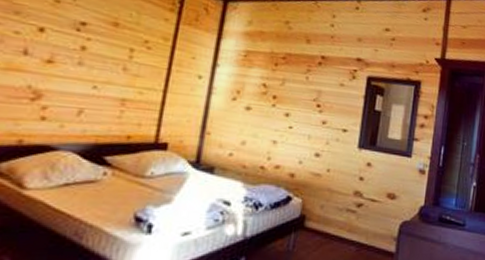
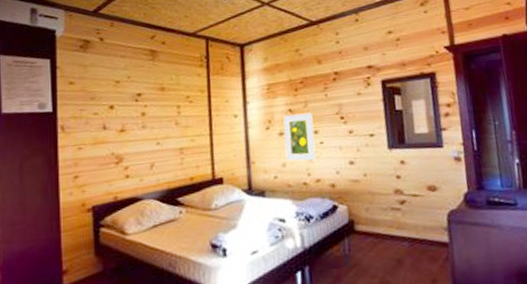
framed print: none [247,89,288,145] -> present [283,112,316,161]

